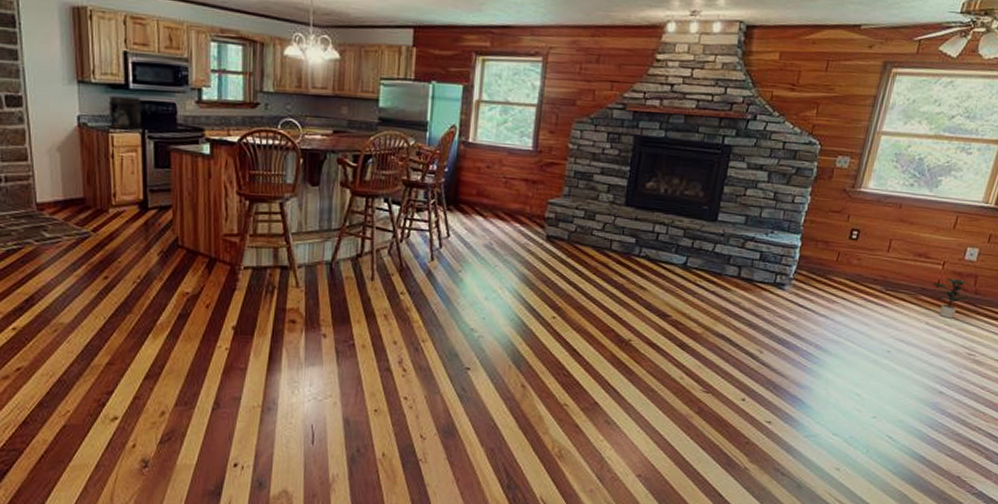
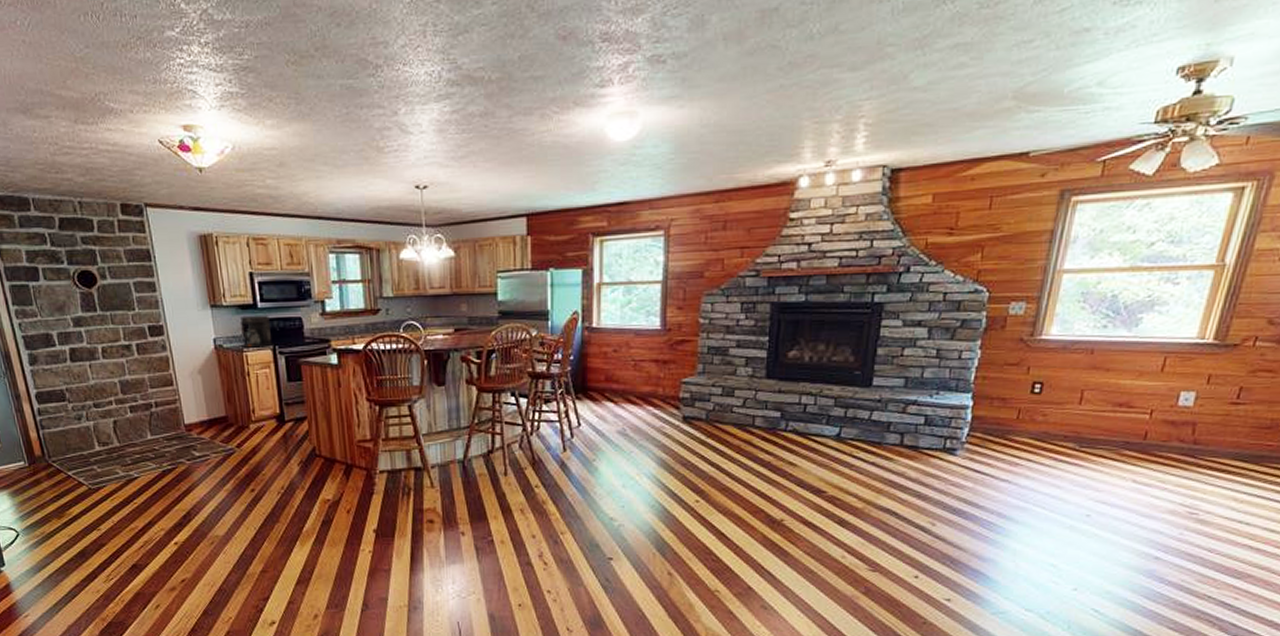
potted plant: present [932,278,972,319] -> none [1138,428,1190,474]

